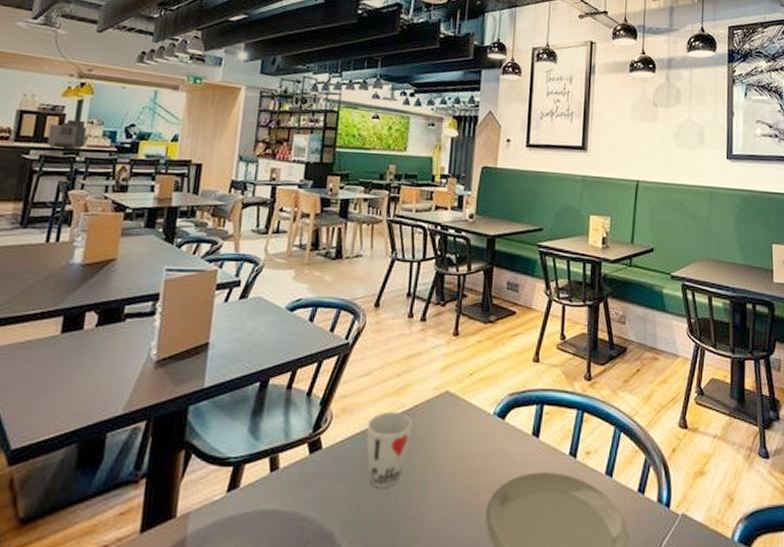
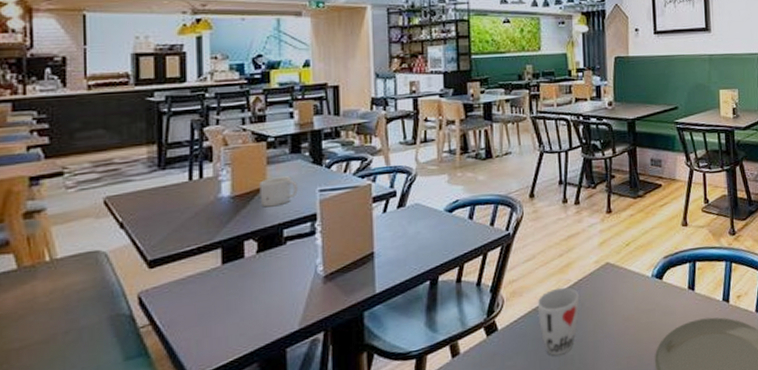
coffee machine: present [46,119,87,149] -> none [170,56,212,87]
mug: none [108,250,147,280] -> present [259,176,298,207]

